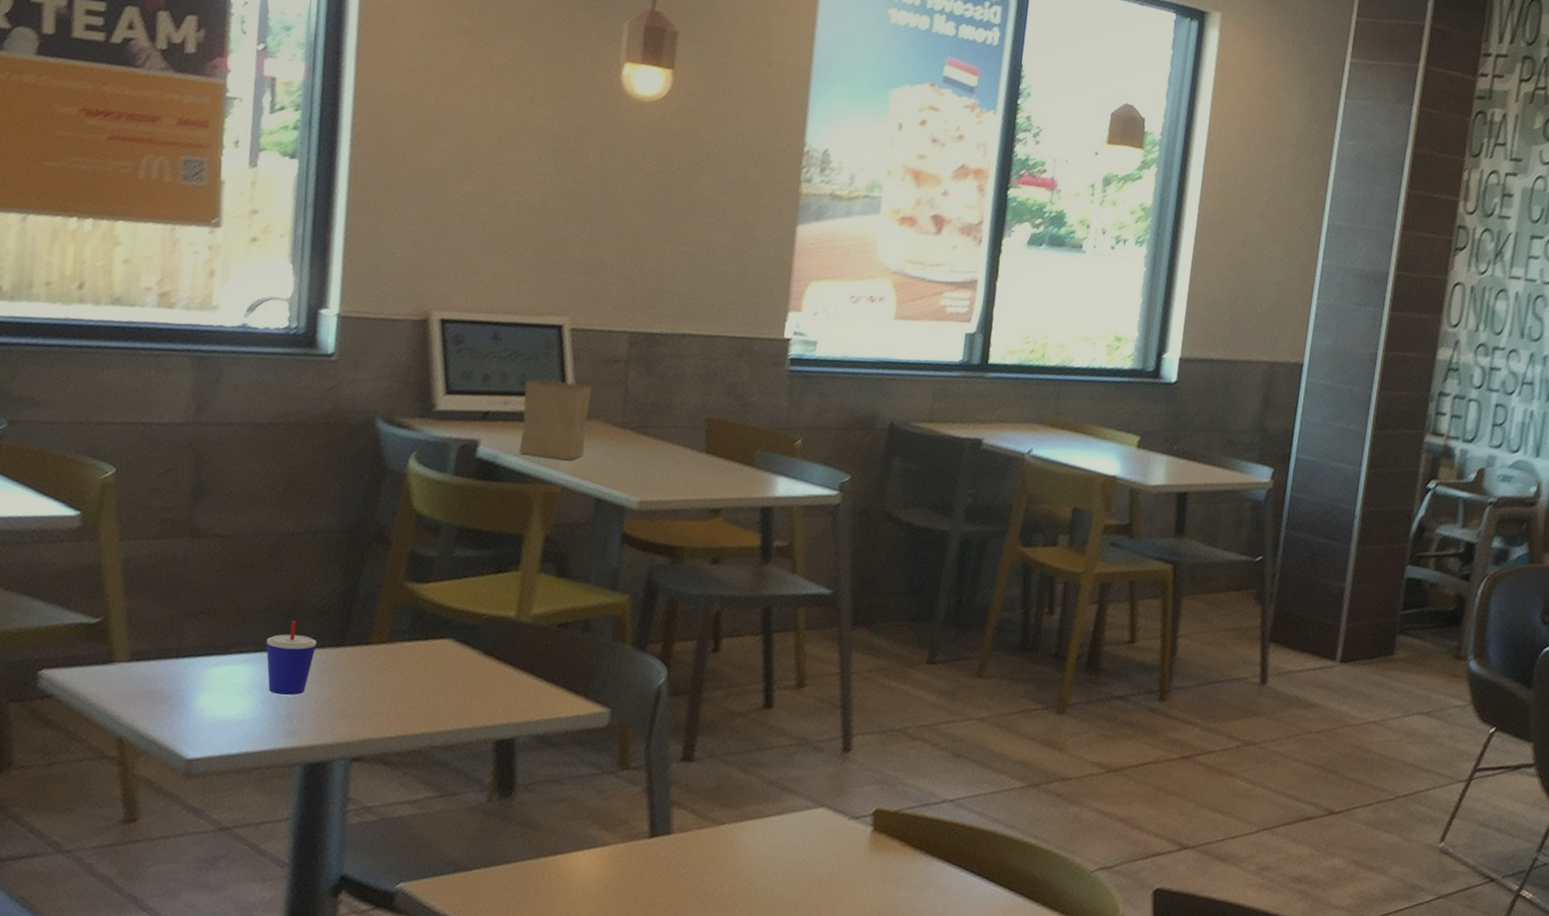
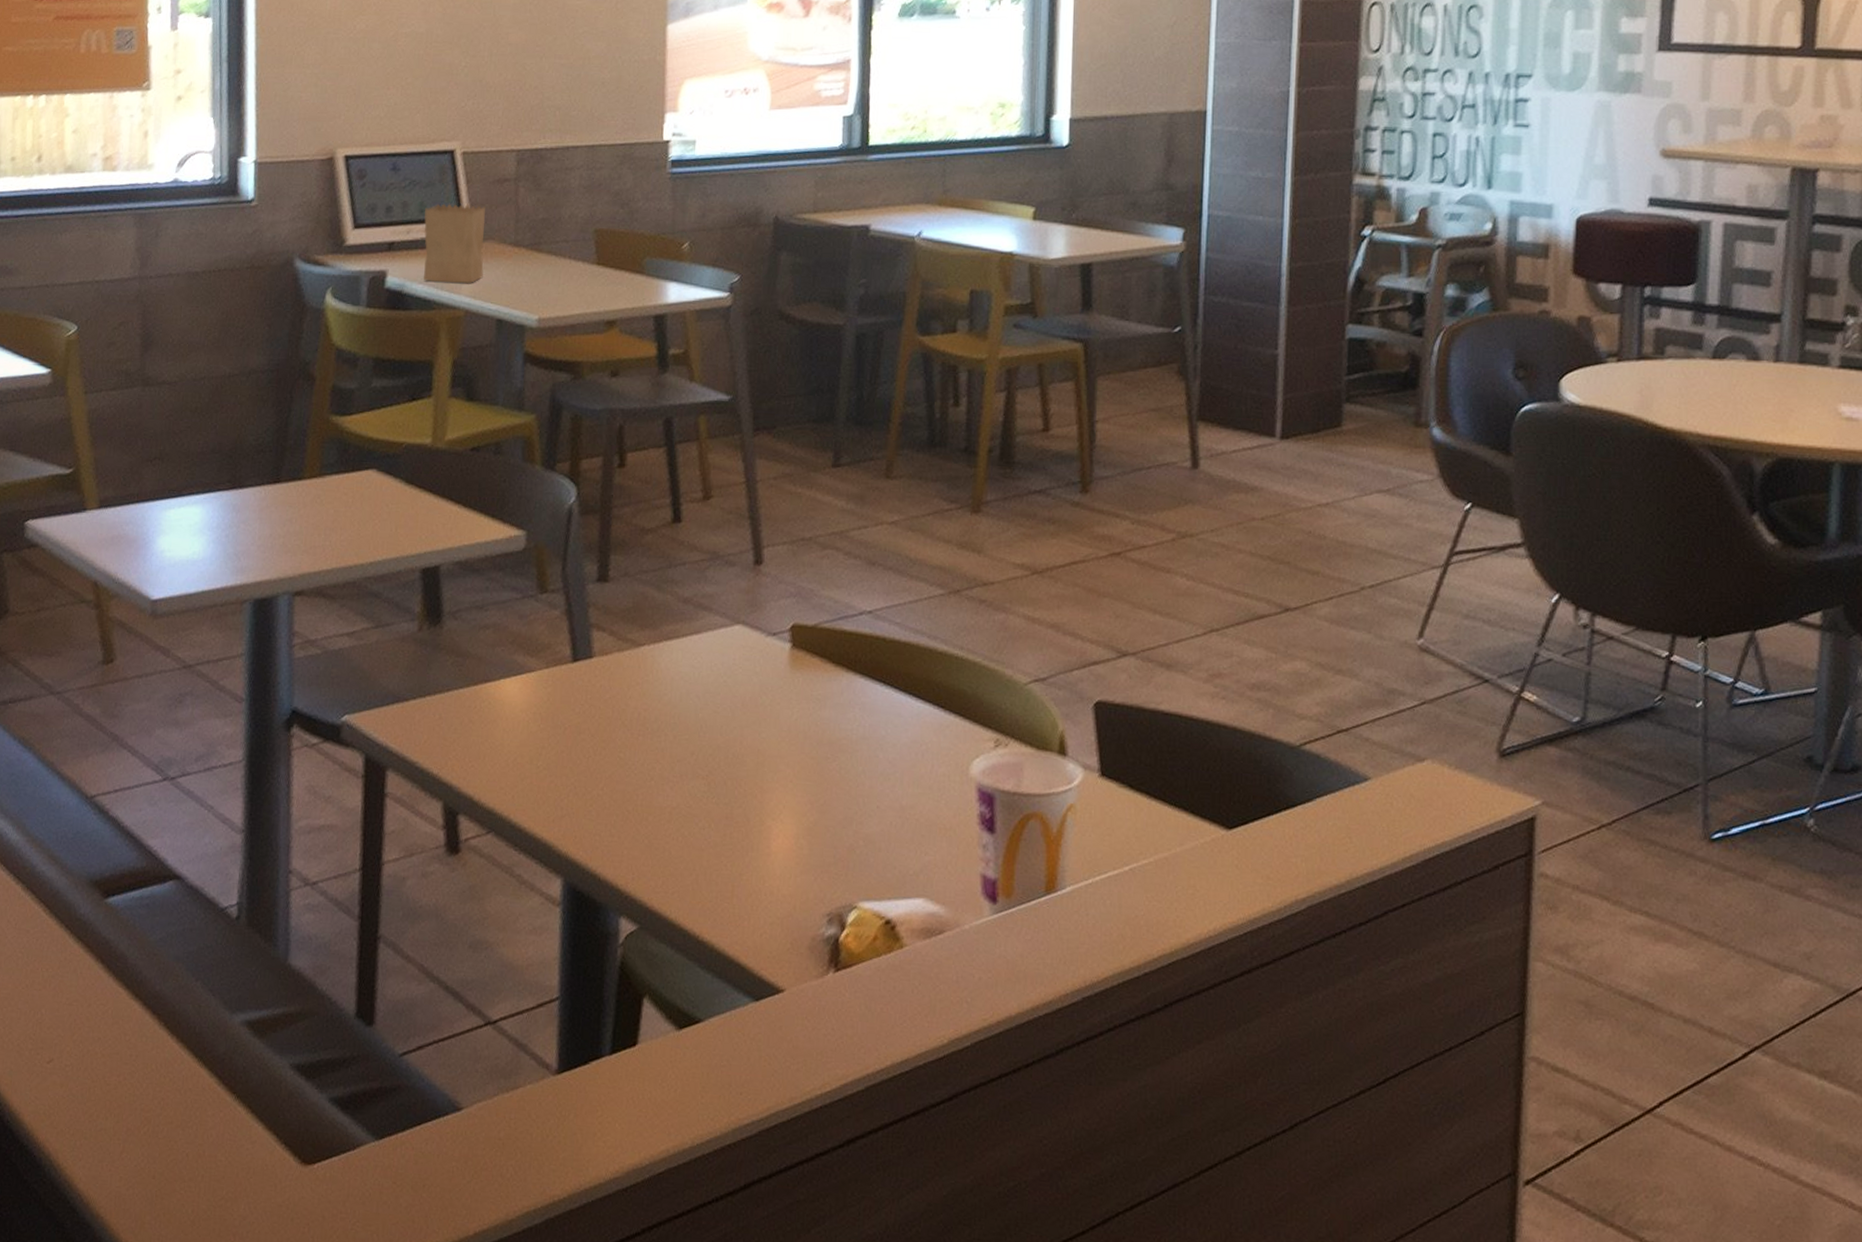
beverage cup: present [266,621,317,696] -> none [212,461,257,534]

